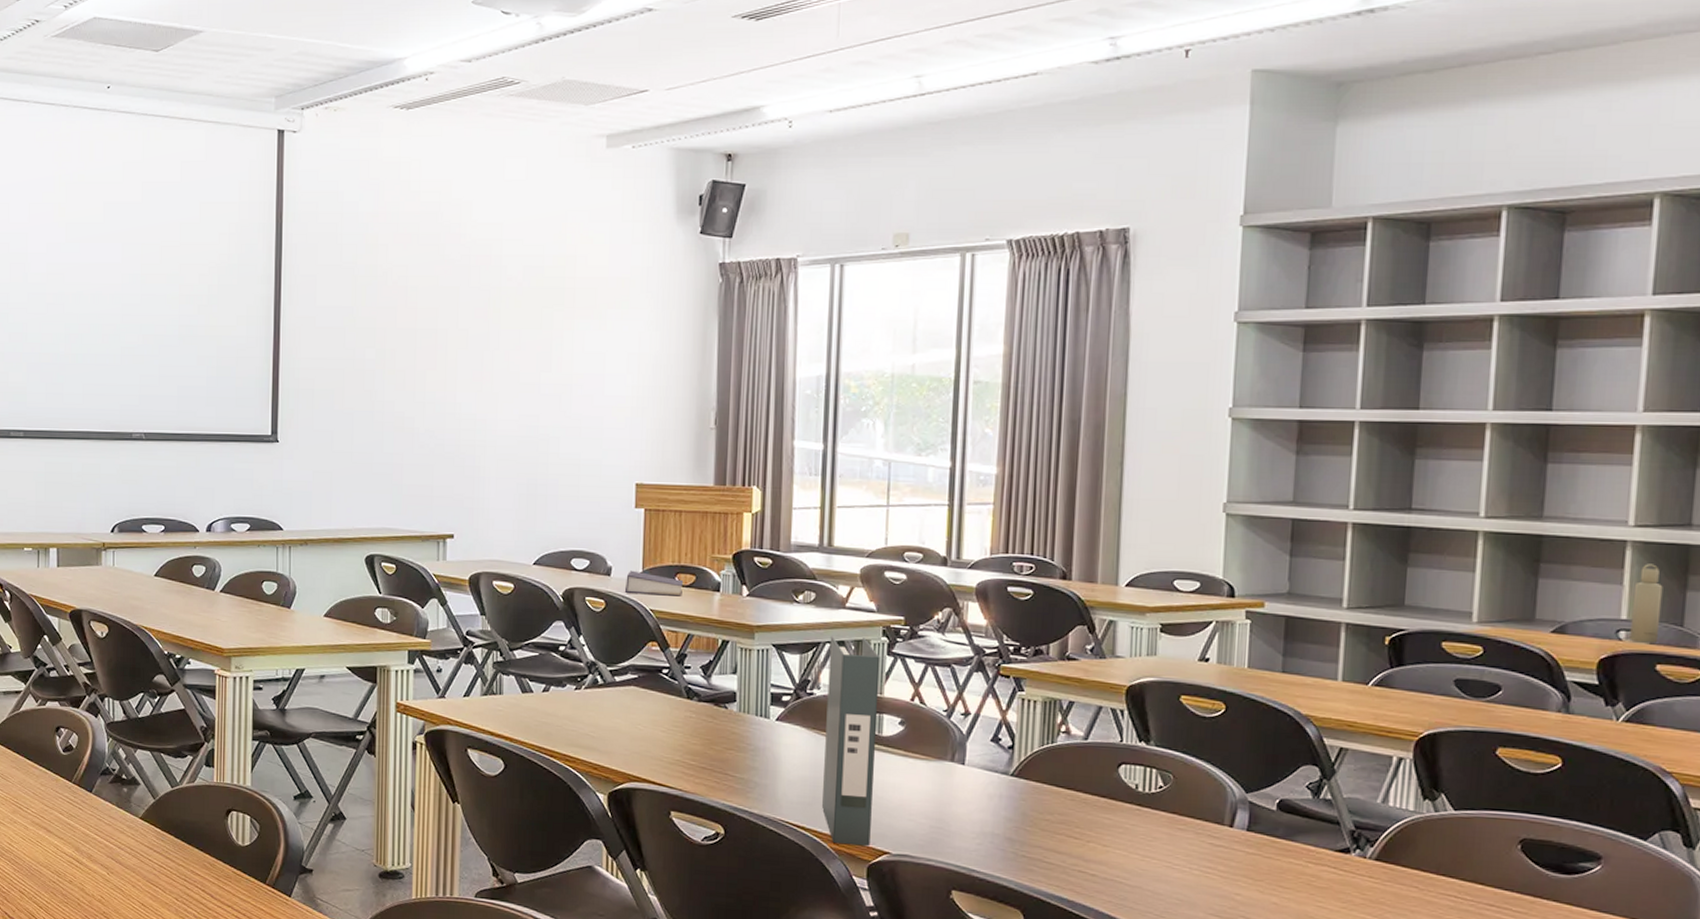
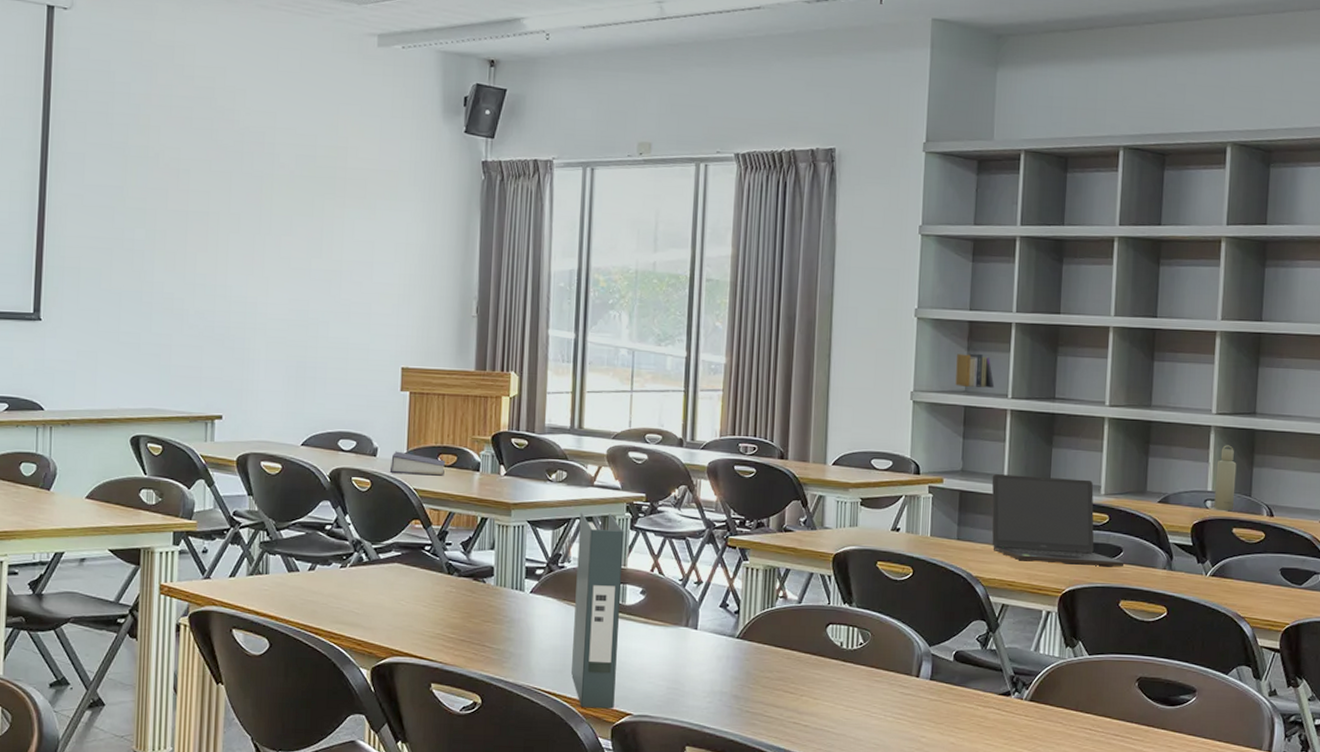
books: none [1280,457,1332,498] -> present [955,353,995,388]
laptop: none [1326,597,1504,708] -> present [991,474,1125,567]

